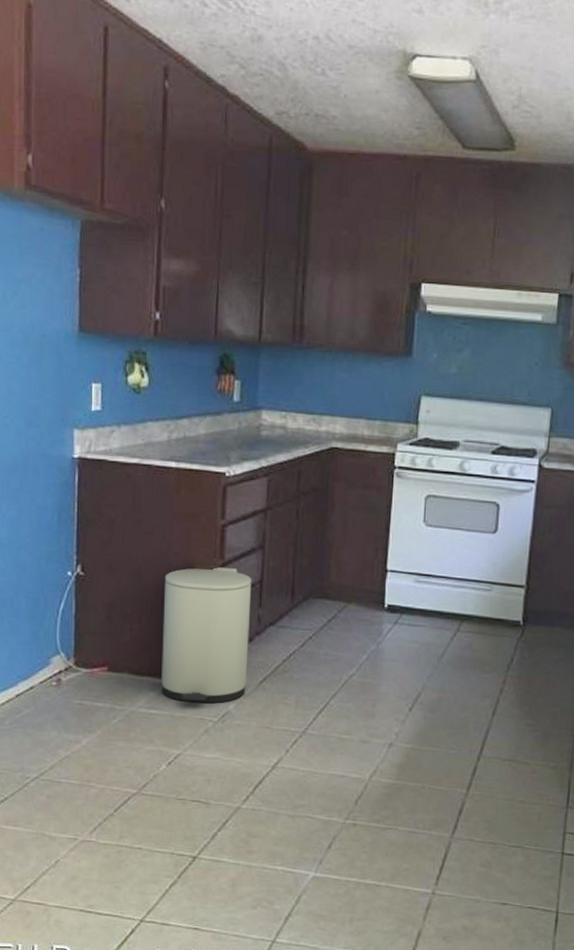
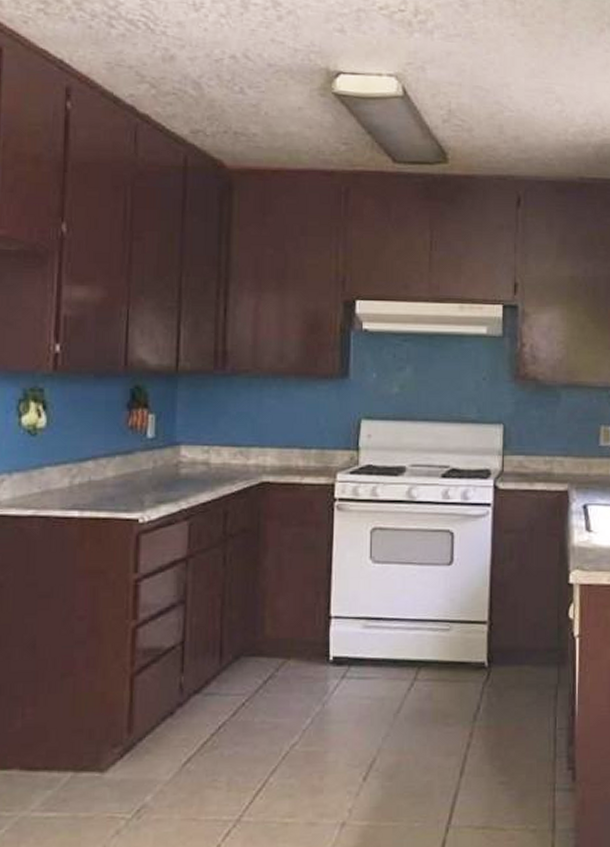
pedal bin: present [161,566,252,704] -> none [61,628,172,798]

